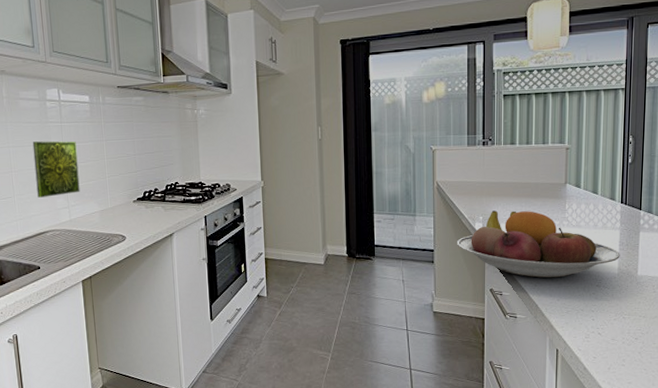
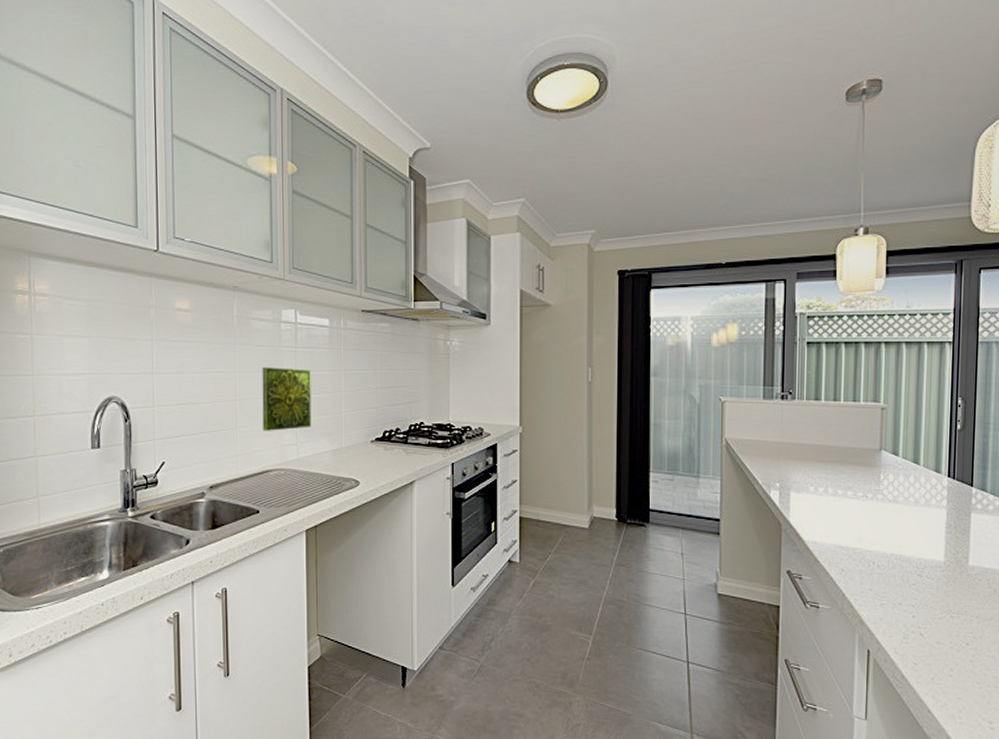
fruit bowl: present [457,210,620,278] -> none [748,477,947,562]

